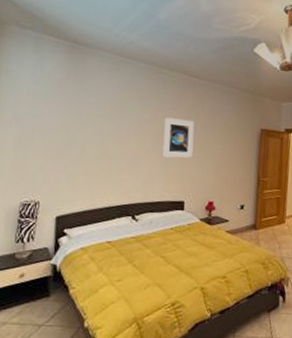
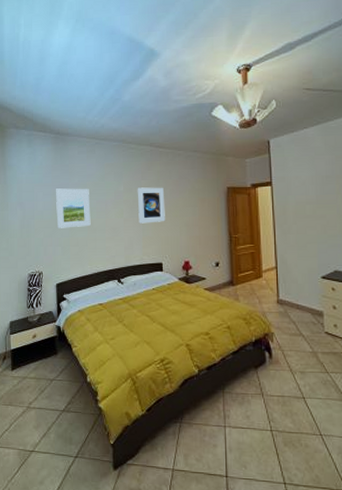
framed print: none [64,106,108,154] -> present [56,188,91,228]

